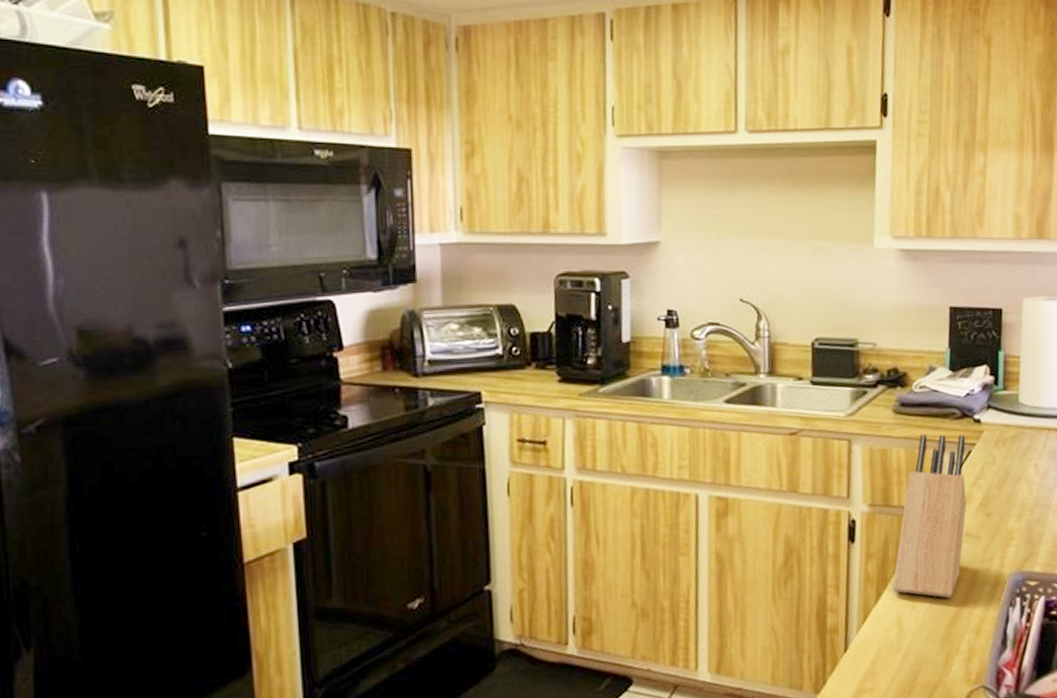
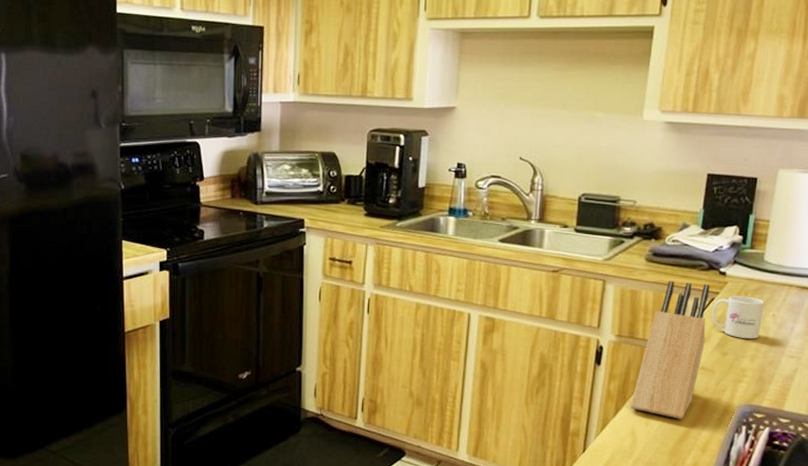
mug: none [971,445,1024,495] -> present [712,296,764,338]

